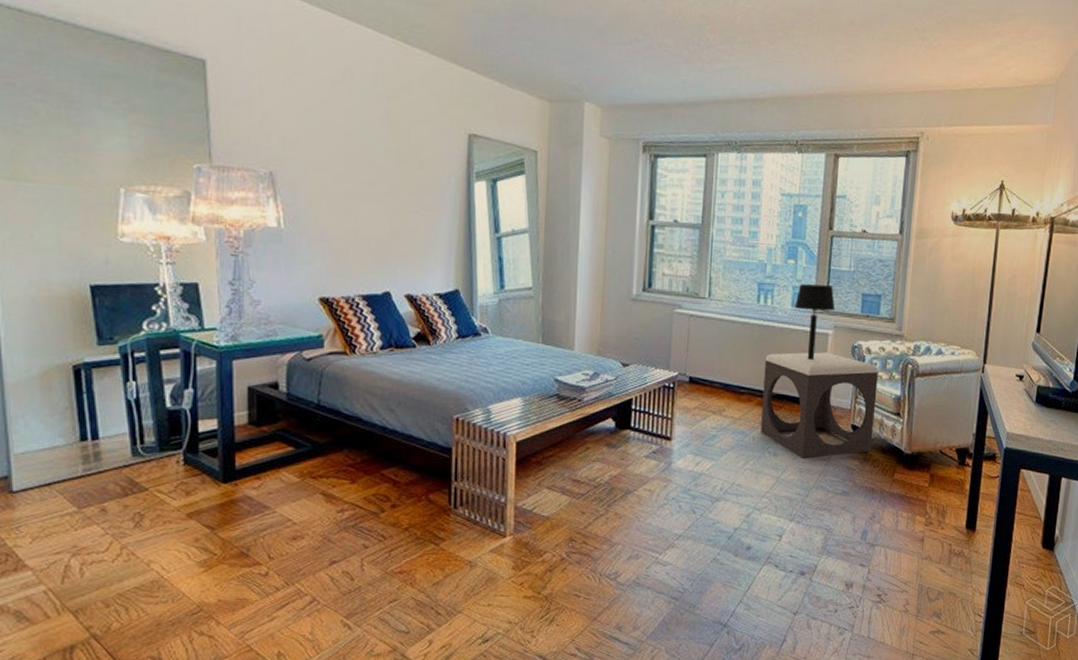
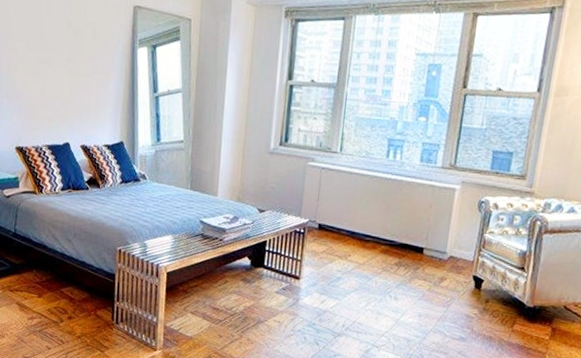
footstool: present [761,352,878,458] -> none [383,205,505,304]
table lamp: present [794,284,836,360] -> none [423,140,465,213]

